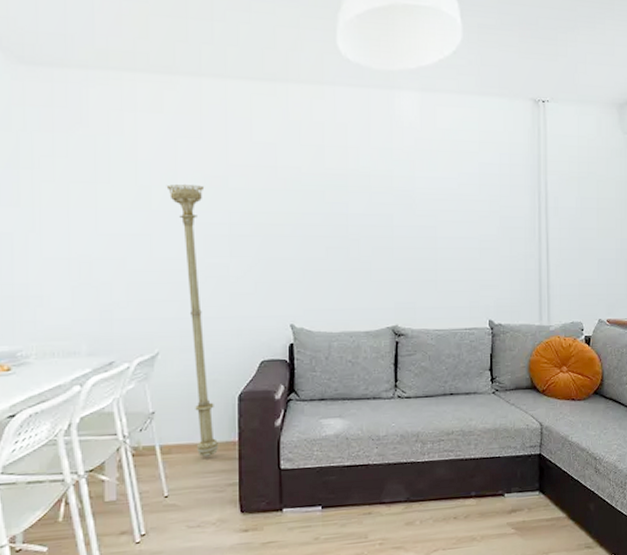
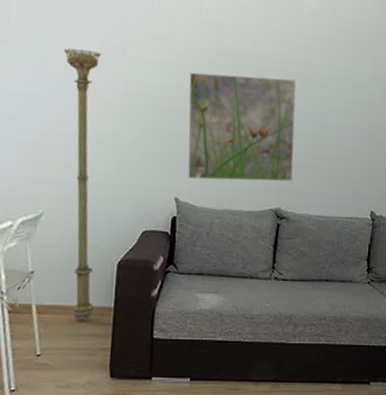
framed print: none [294,194,408,305] -> present [187,72,297,182]

